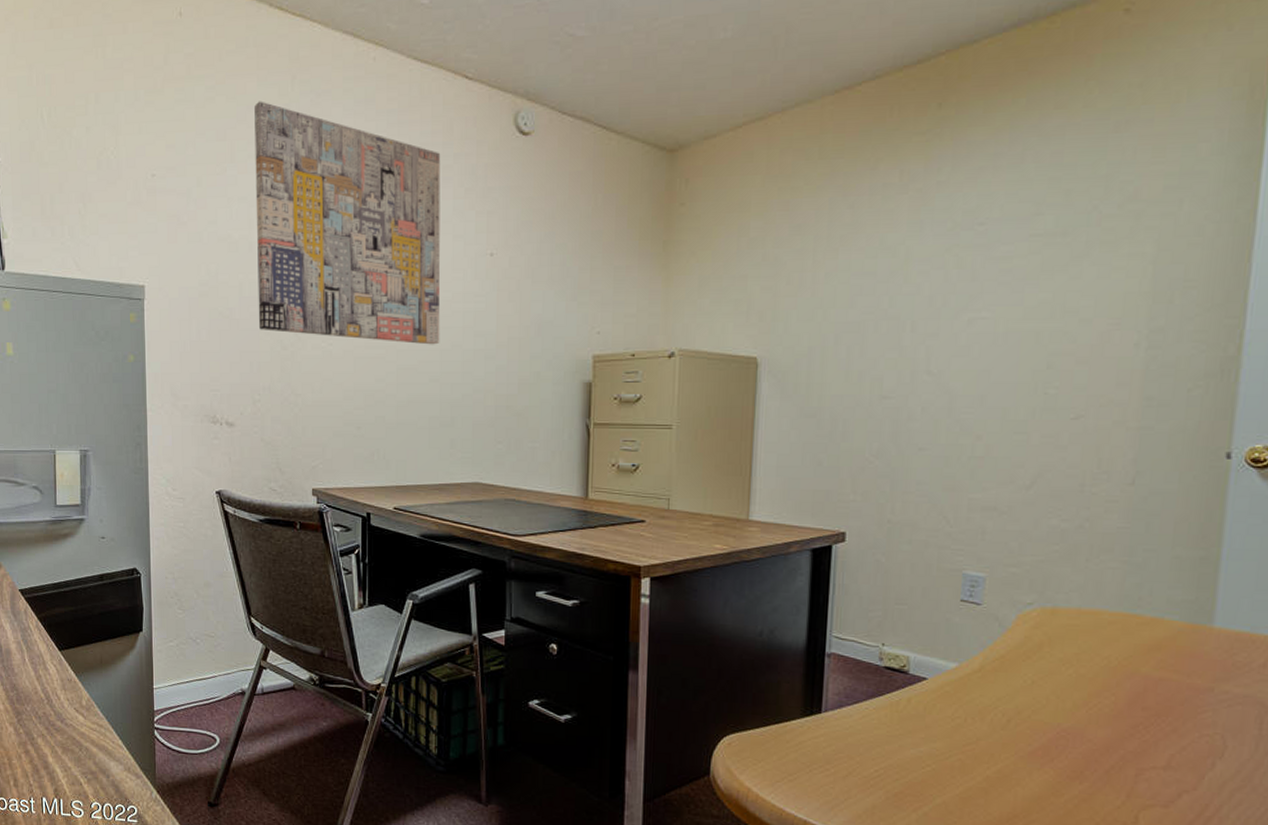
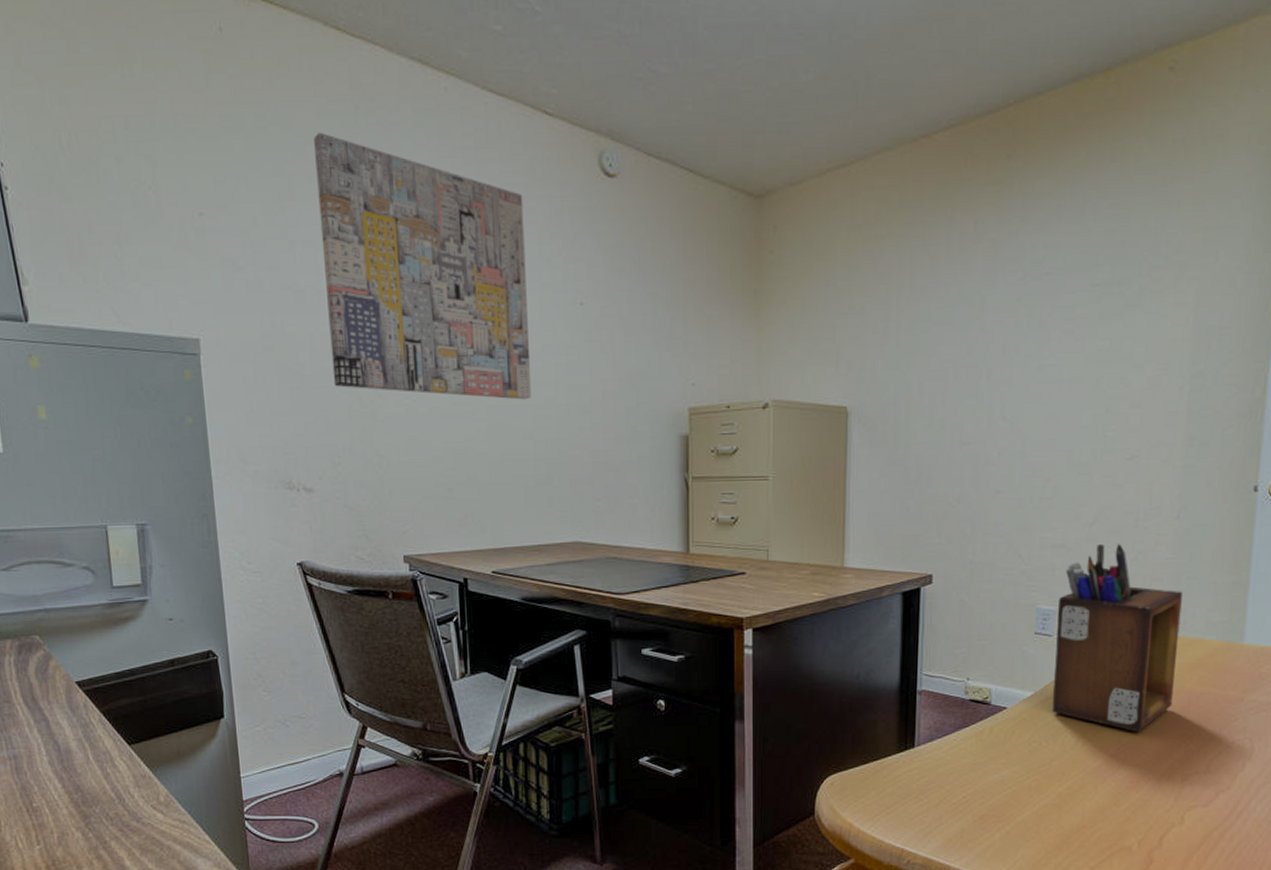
desk organizer: none [980,509,1138,717] -> present [1052,544,1183,732]

